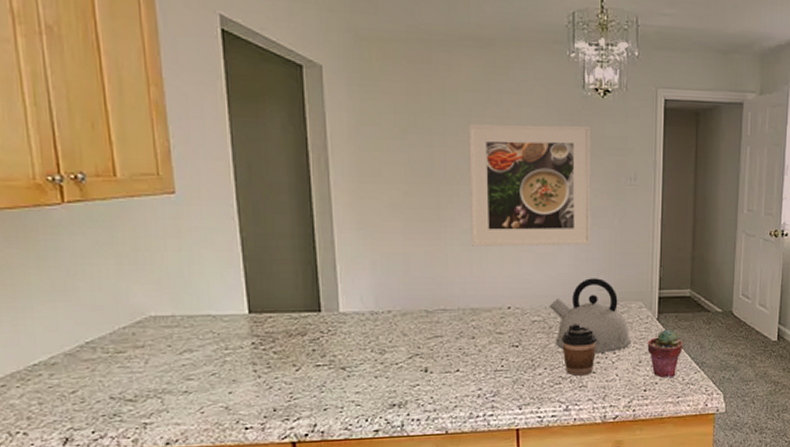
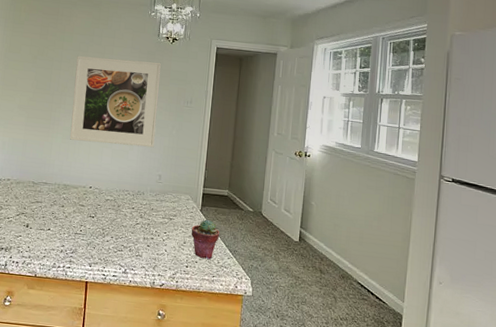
kettle: present [549,278,631,353] -> none [119,172,179,232]
coffee cup: present [562,324,598,376] -> none [126,205,153,247]

